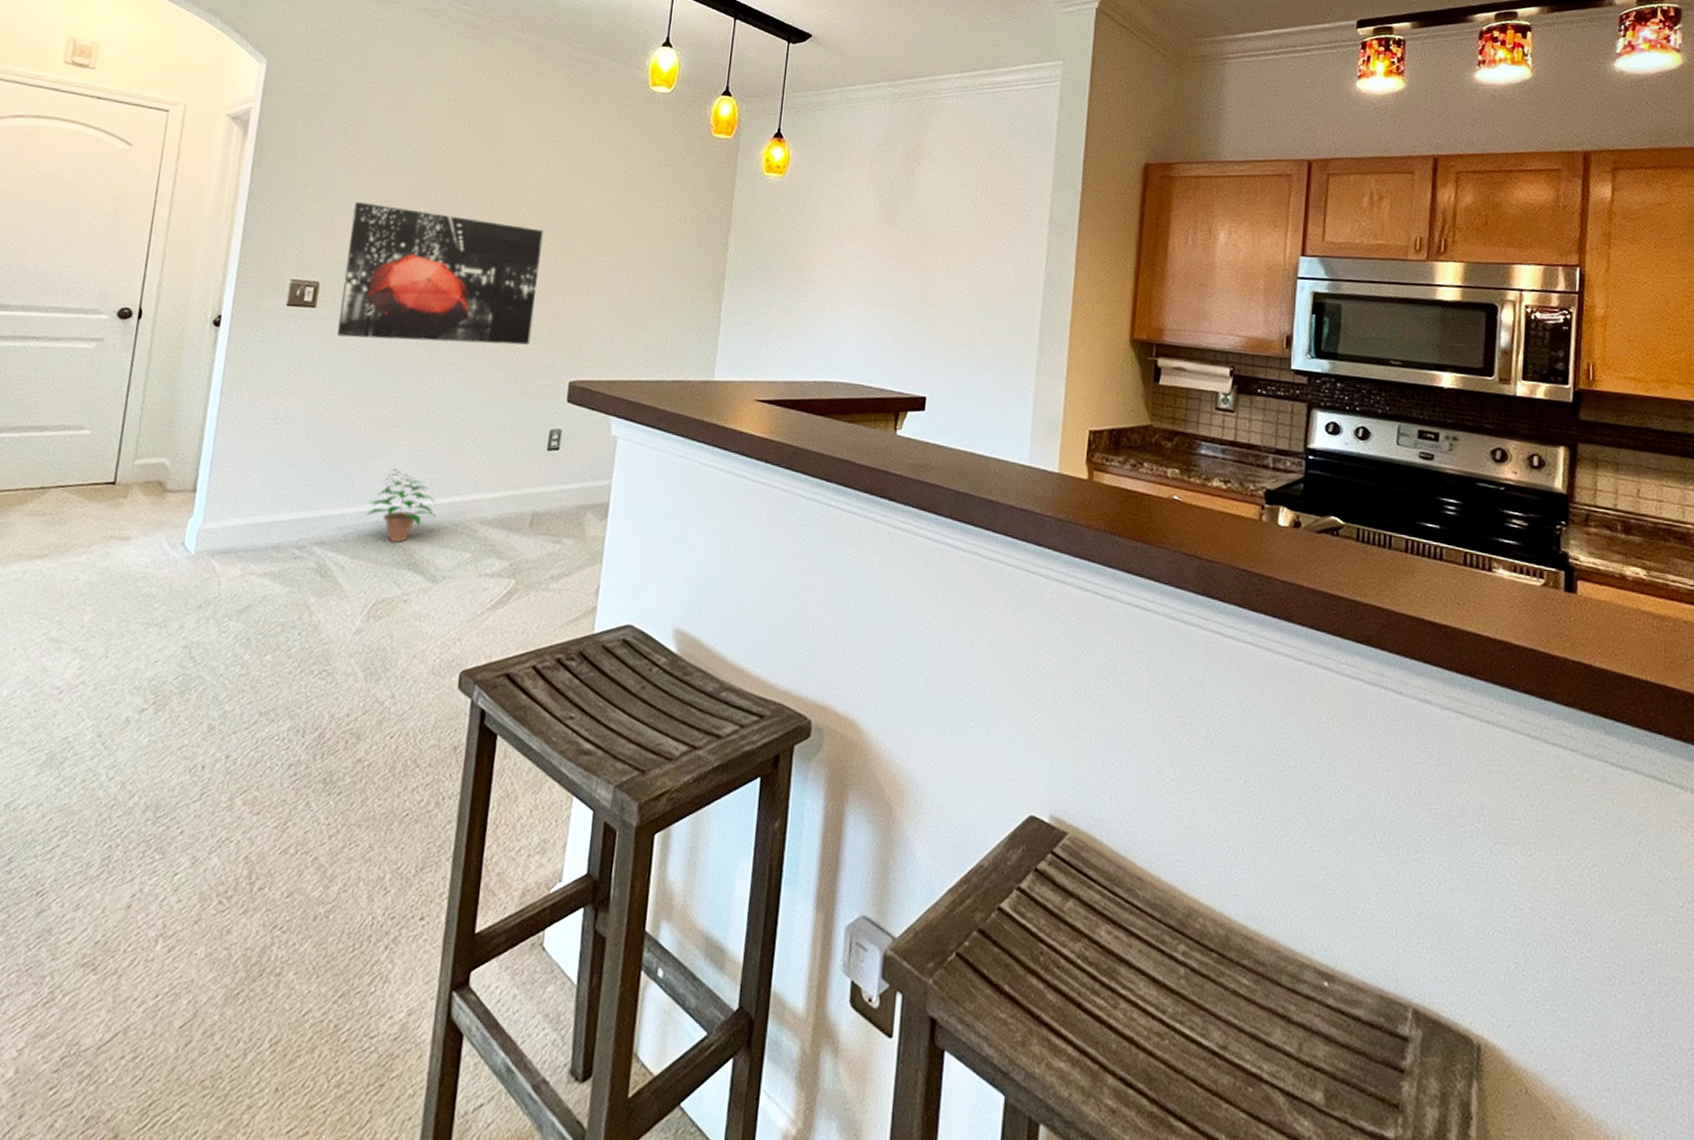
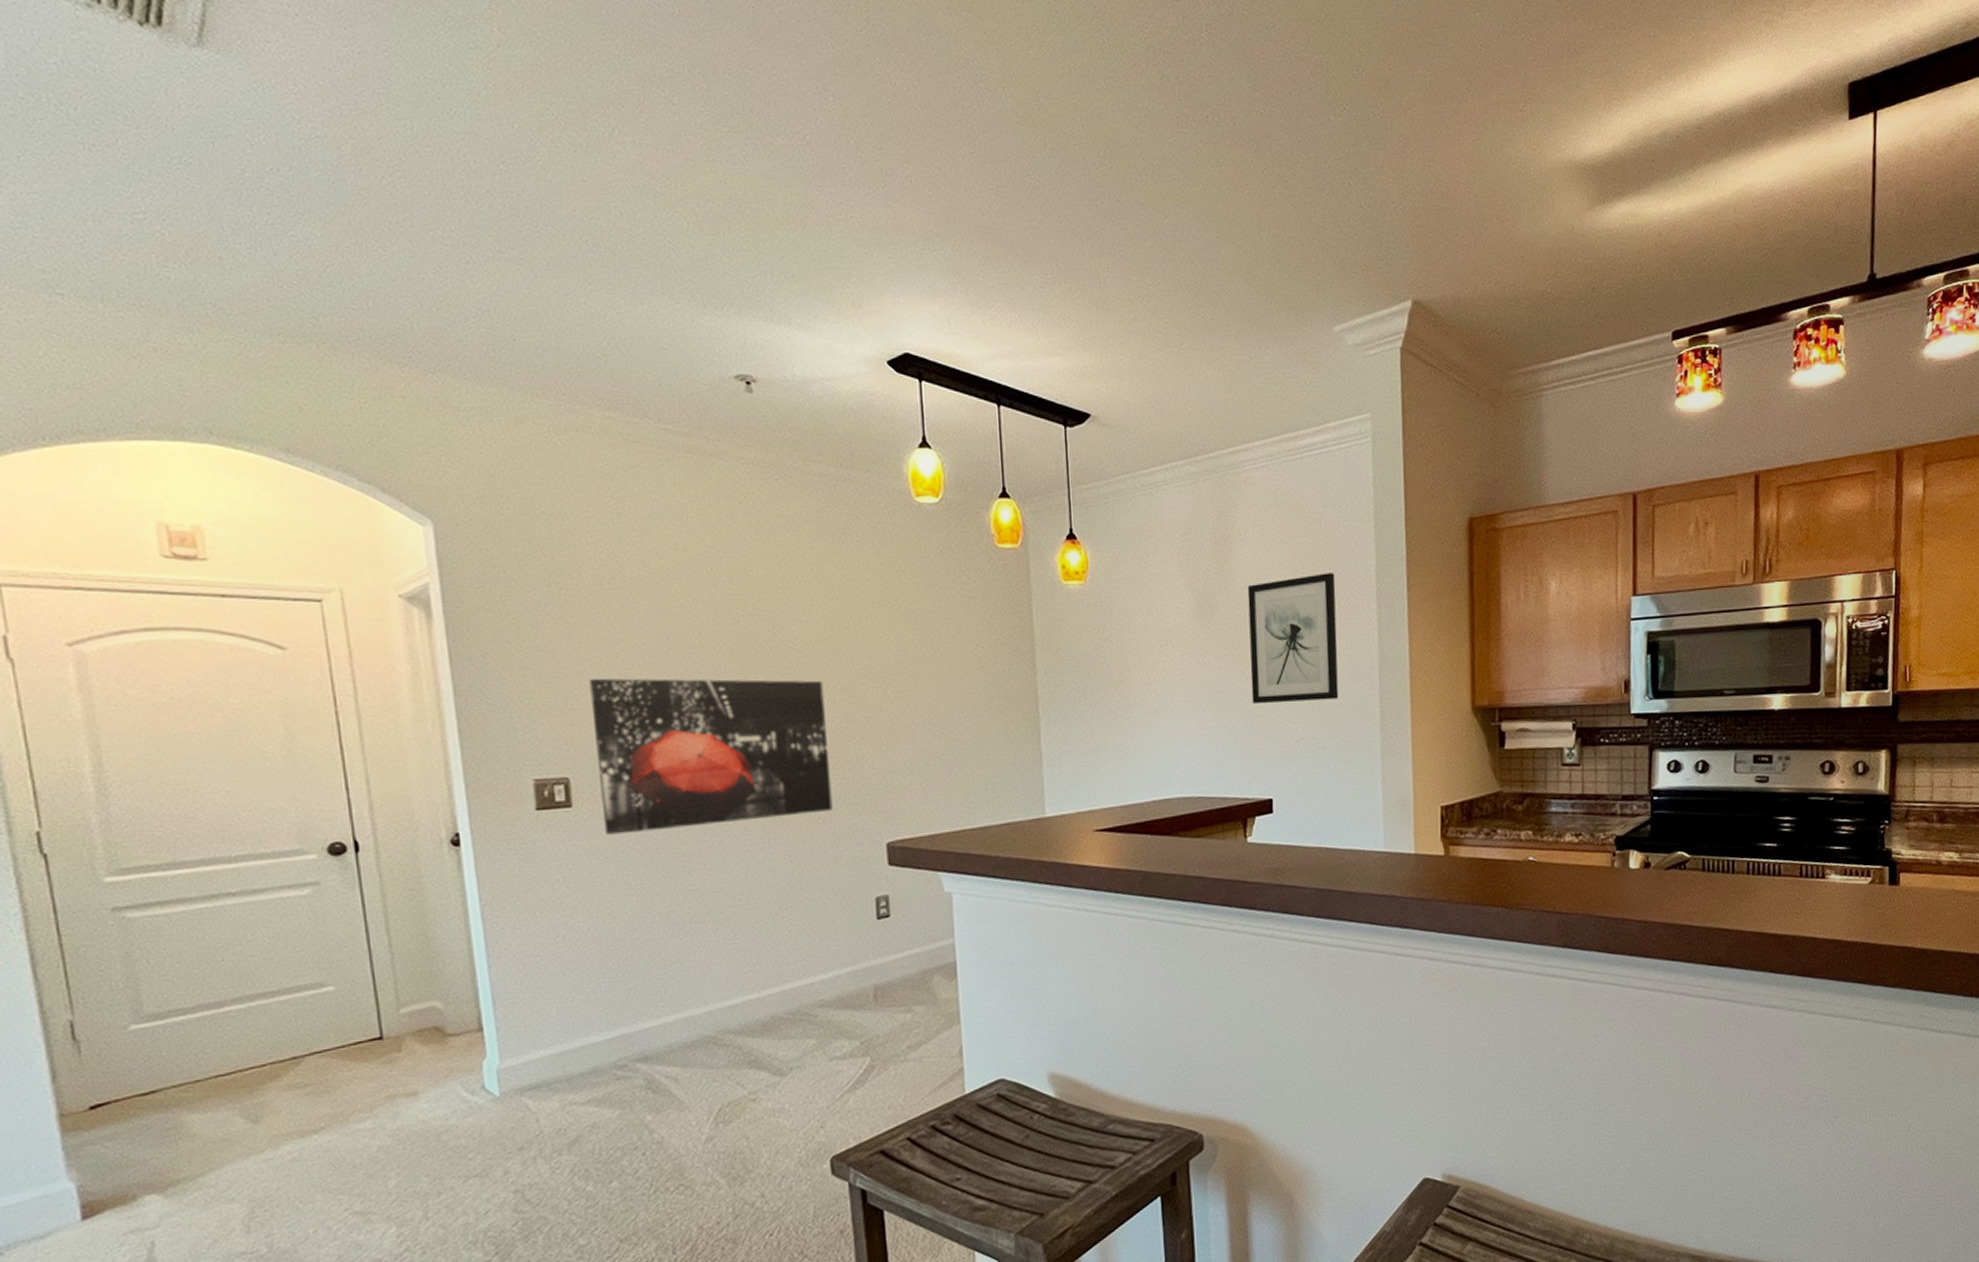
potted plant: present [365,468,437,543] -> none [687,967,769,1043]
wall art: none [919,195,1012,313] -> present [1247,573,1339,705]

